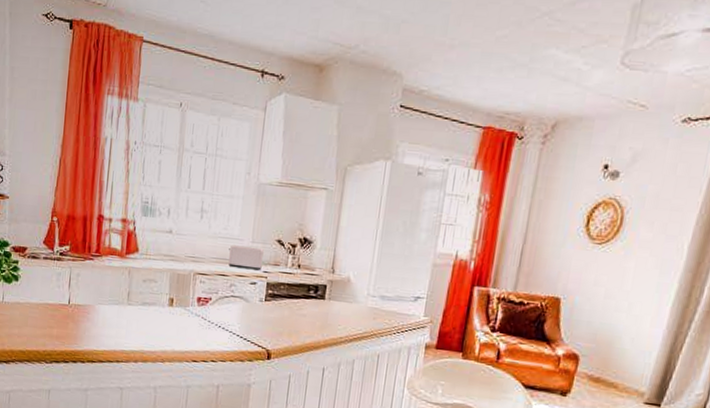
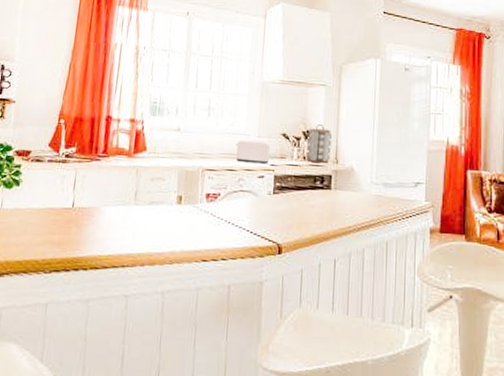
spice rack: none [300,230,330,273] -> present [305,123,331,164]

